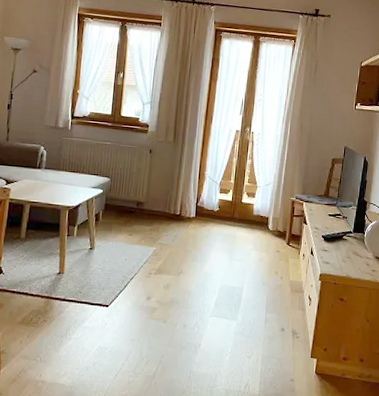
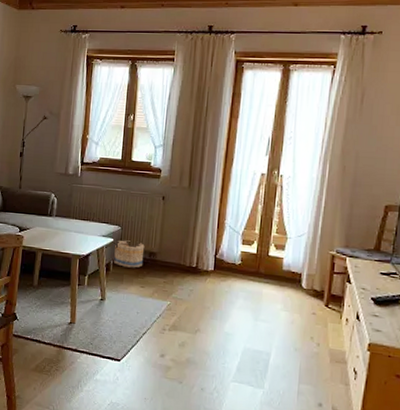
basket: none [103,191,133,217] -> present [114,240,145,268]

